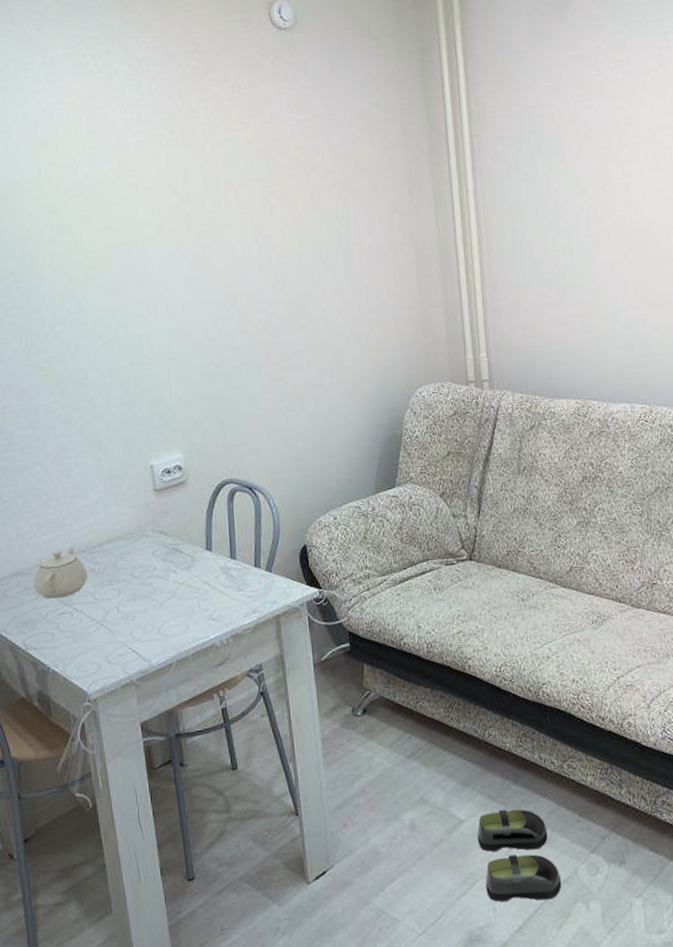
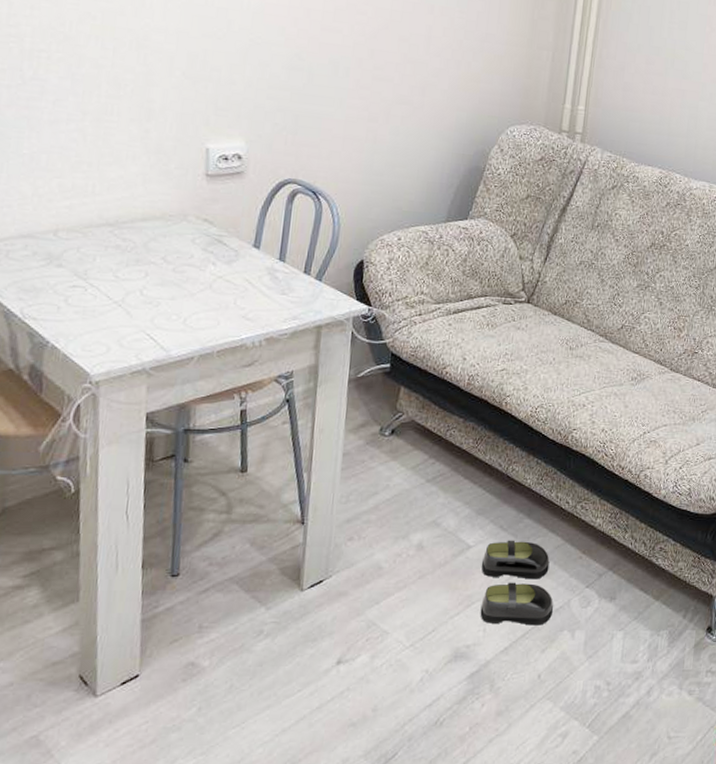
teapot: present [33,547,88,599] -> none [44,217,112,270]

